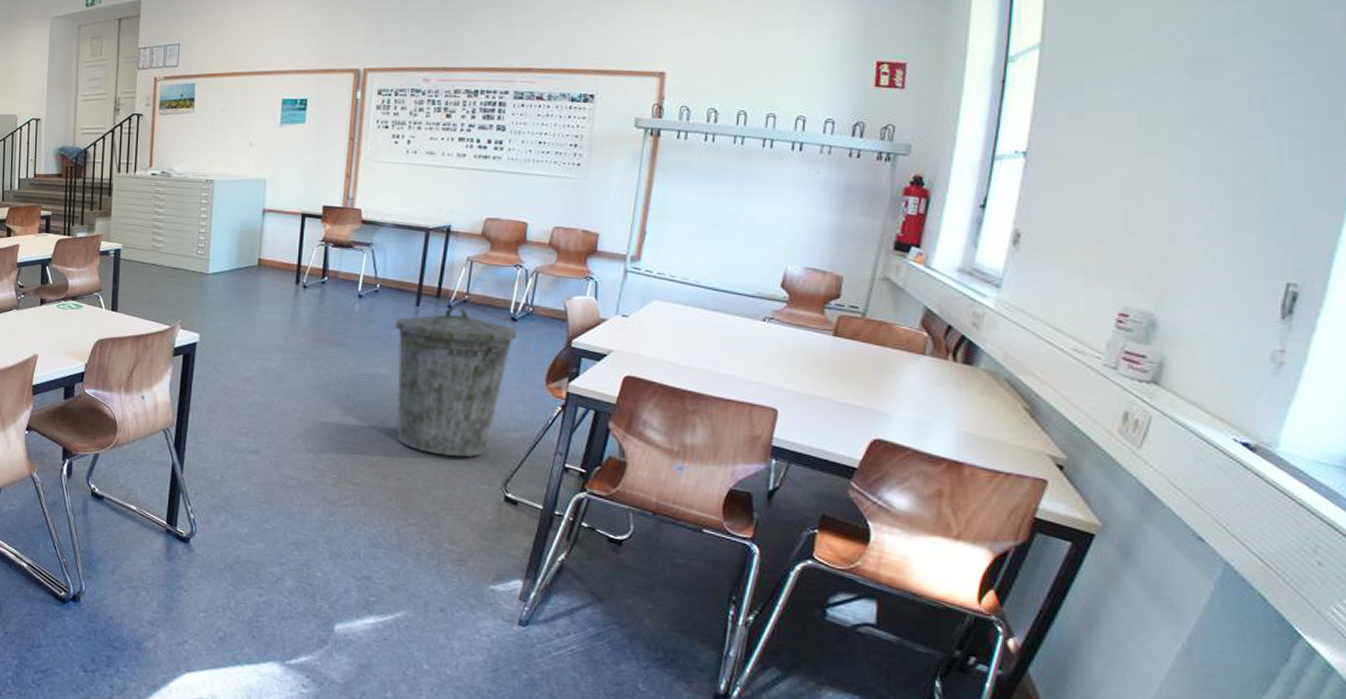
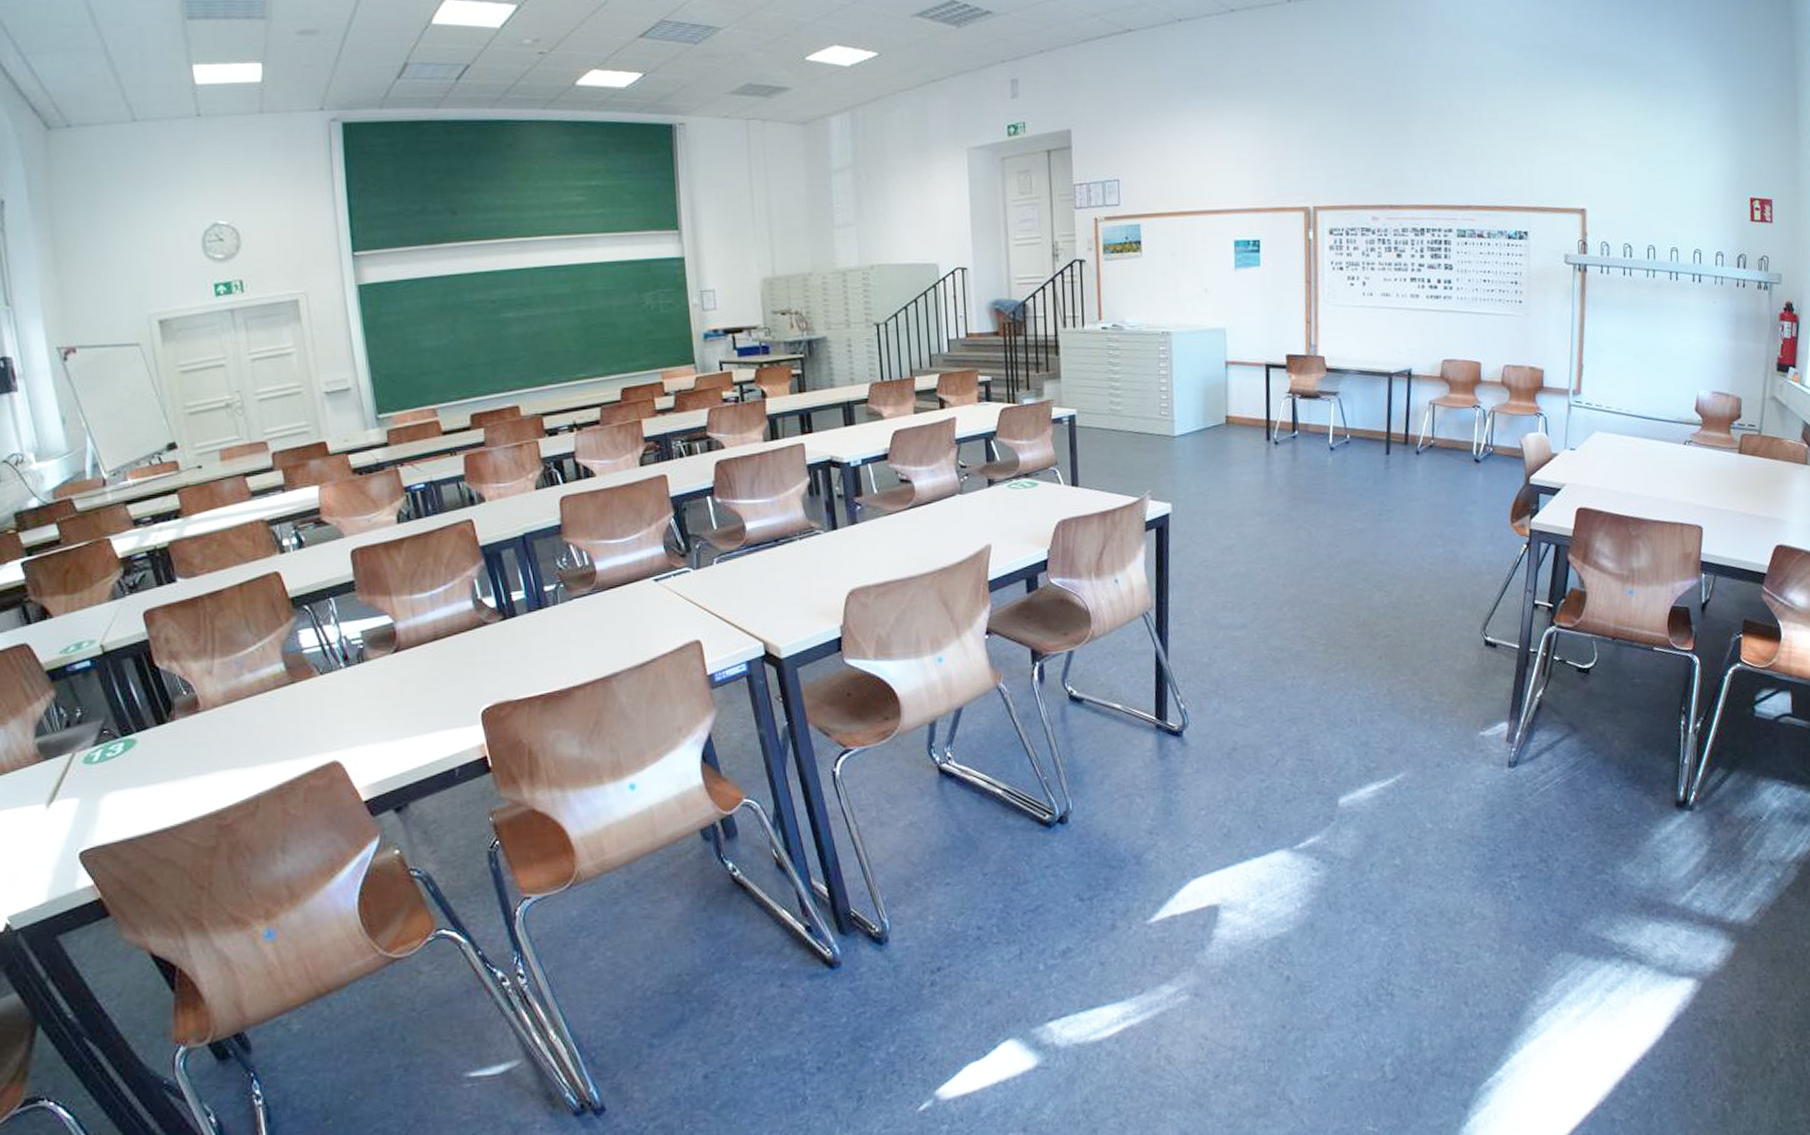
trash can: present [395,306,518,458] -> none [1368,451,1482,606]

